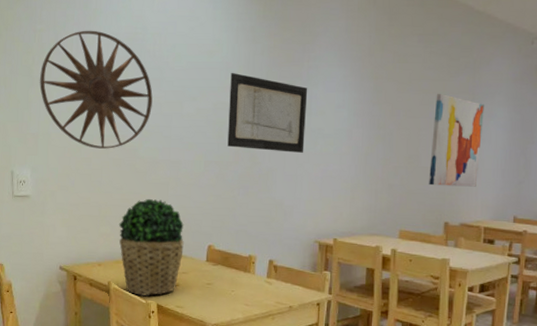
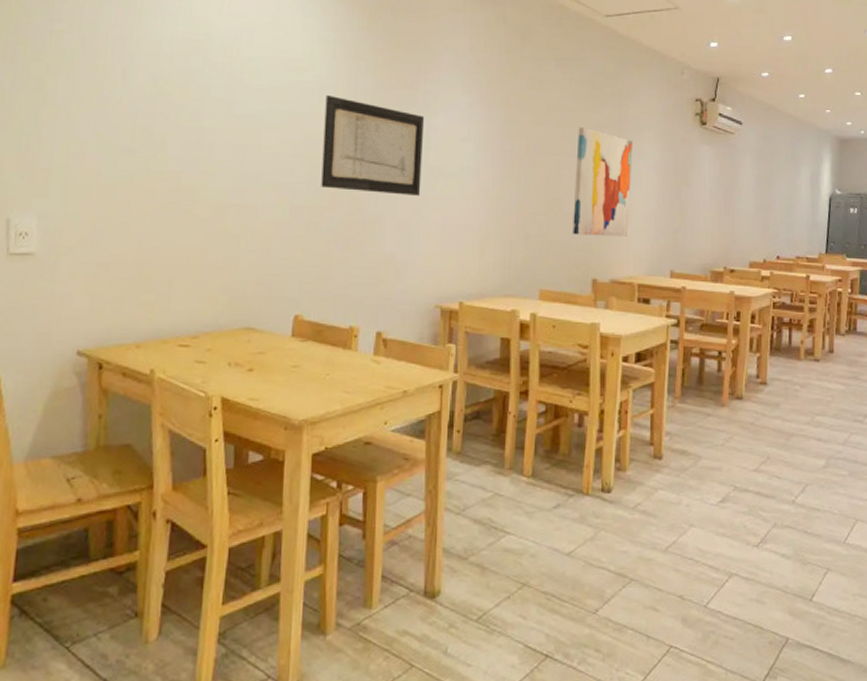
wall art: present [39,30,153,149] -> none [55,33,220,190]
potted plant: present [118,198,184,296] -> none [167,254,261,387]

